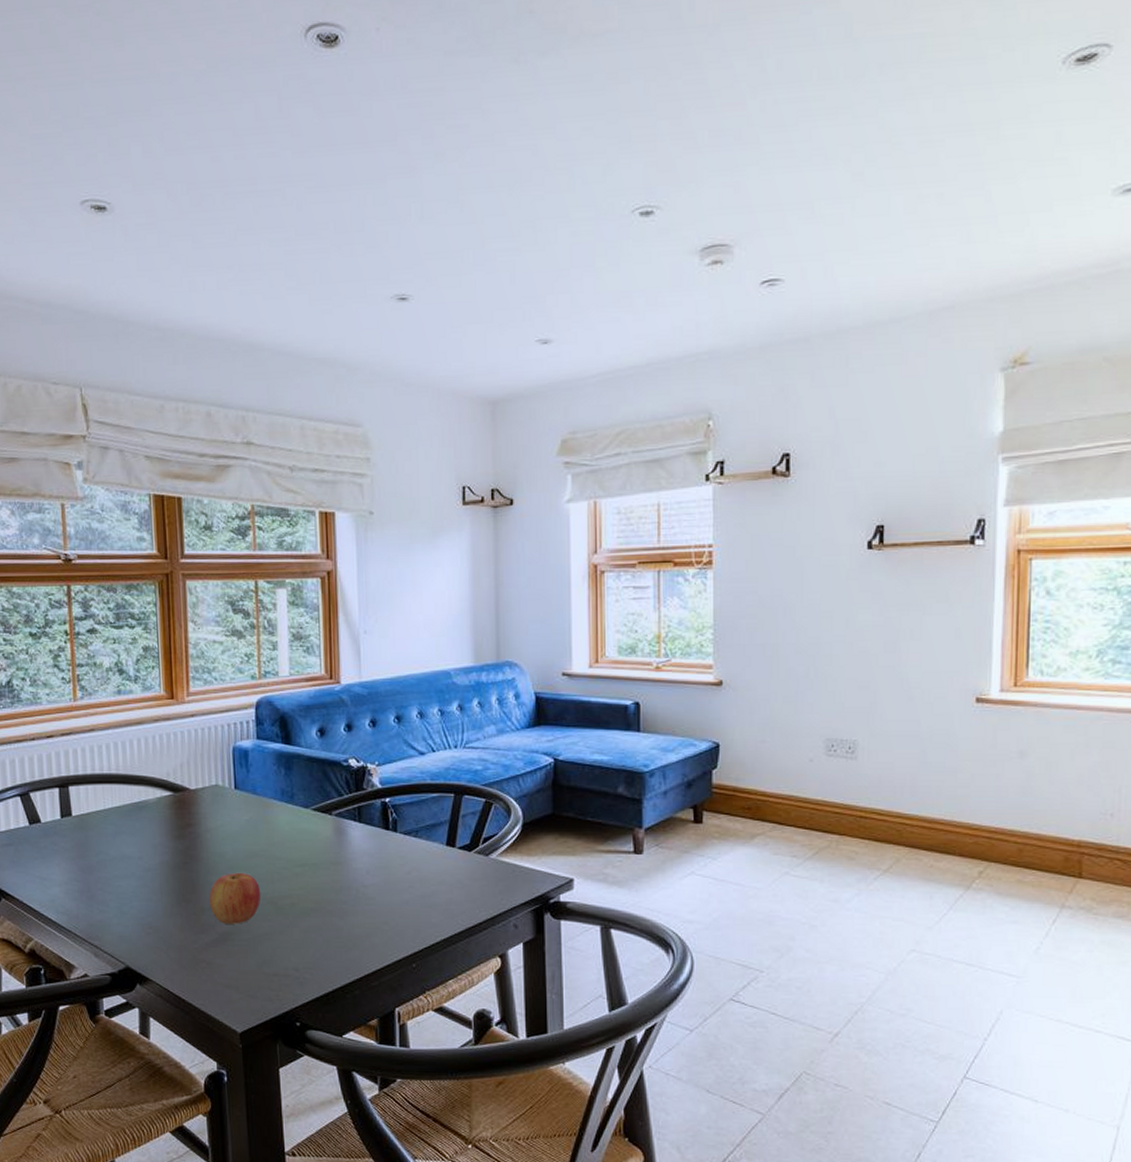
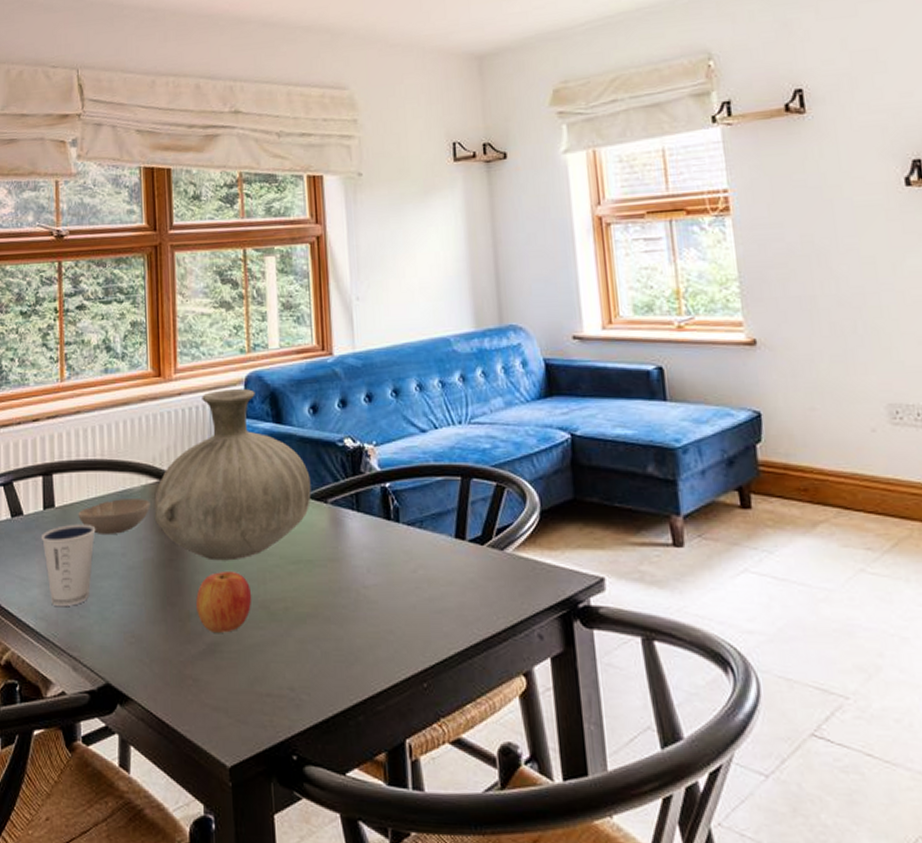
dixie cup: none [59,831,113,902] -> present [41,523,96,606]
bowl: none [95,809,165,840] -> present [78,499,151,534]
vase: none [169,713,317,864] -> present [154,389,311,561]

